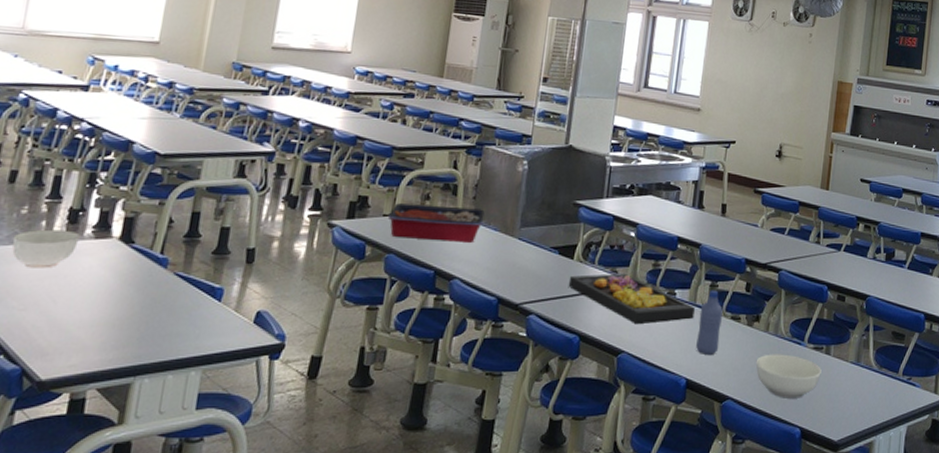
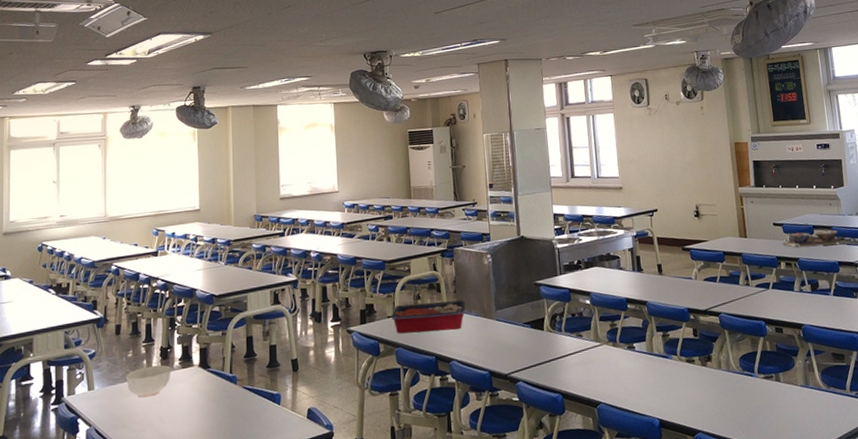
food tray: present [568,274,695,323] -> none [543,336,654,377]
water bottle: present [696,290,723,354] -> none [658,339,681,396]
bowl: present [755,354,822,398] -> none [715,386,776,426]
food tray: none [866,184,930,214] -> present [783,222,842,248]

